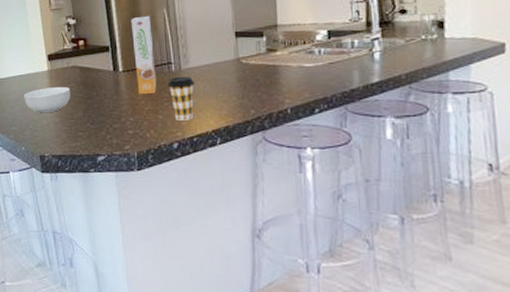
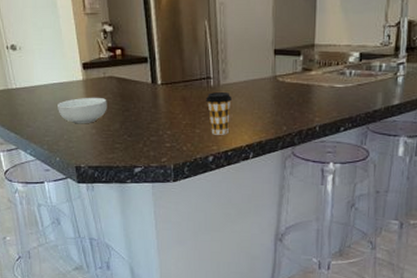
cereal box: present [131,15,156,95] -> none [171,27,195,109]

